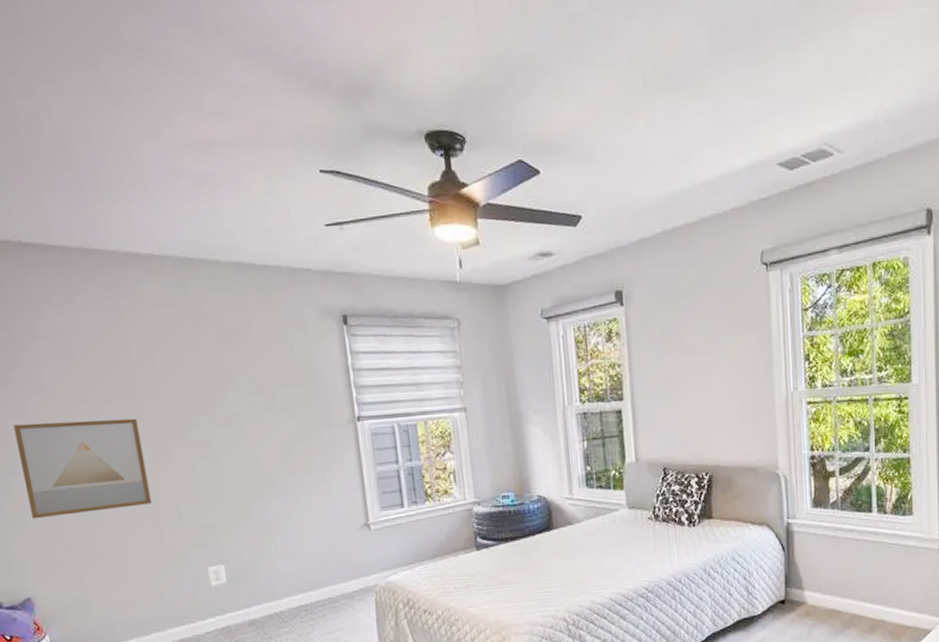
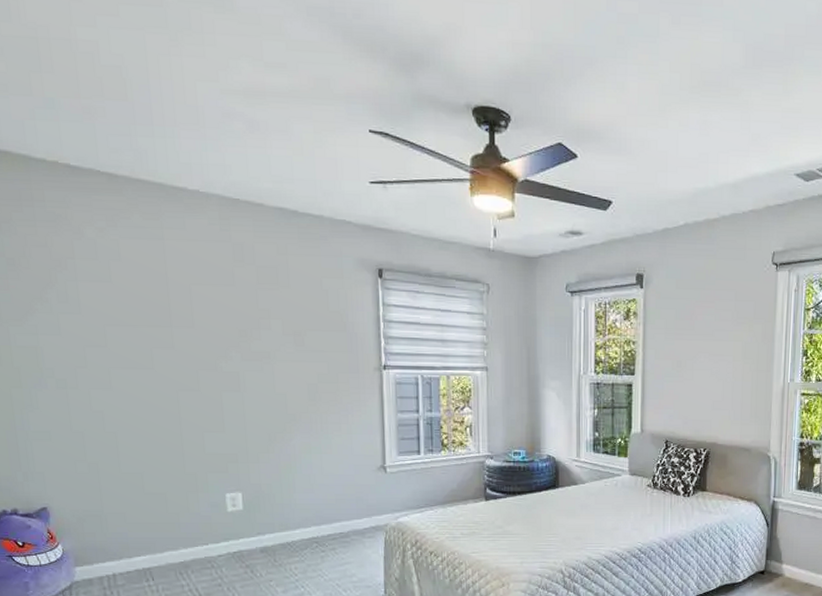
wall art: present [13,418,152,519] -> none [45,340,176,432]

